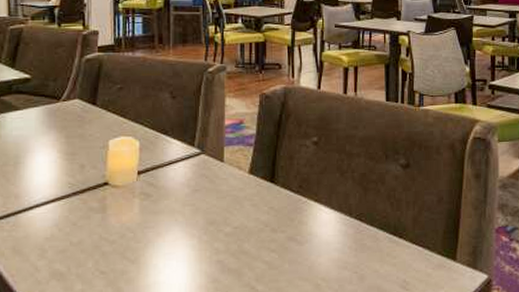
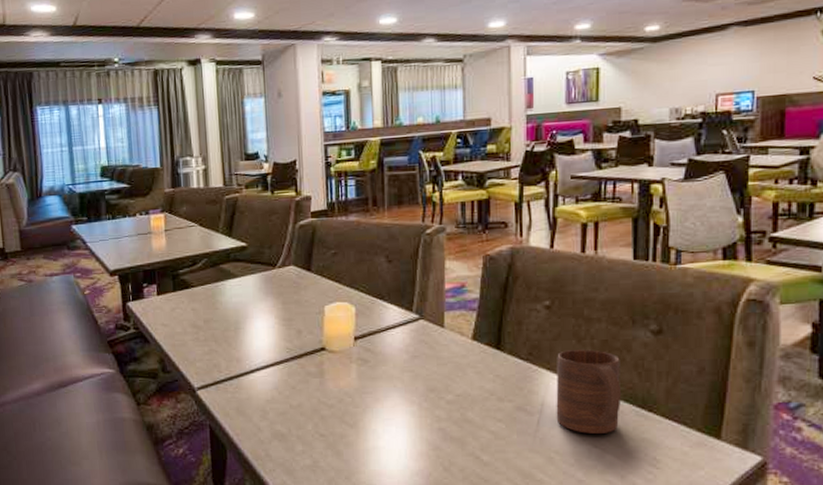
cup: none [322,182,378,261] -> present [556,349,622,435]

